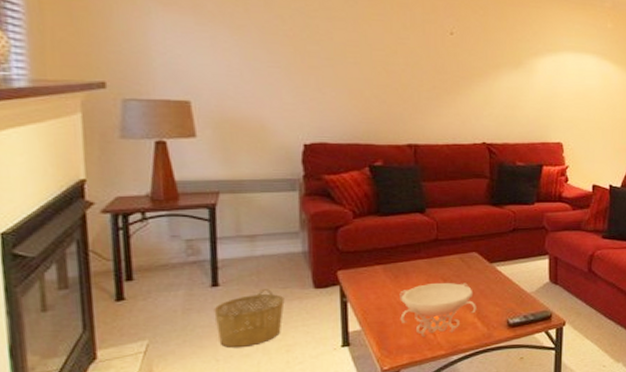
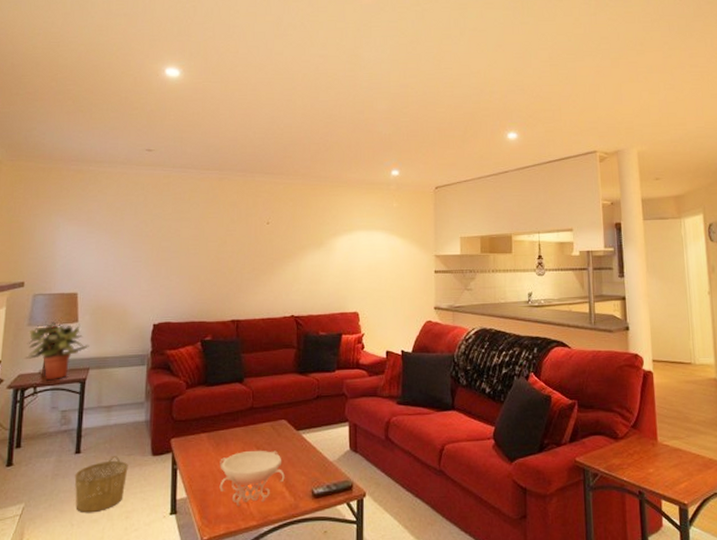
potted plant: none [120,136,216,205] -> present [23,323,89,381]

